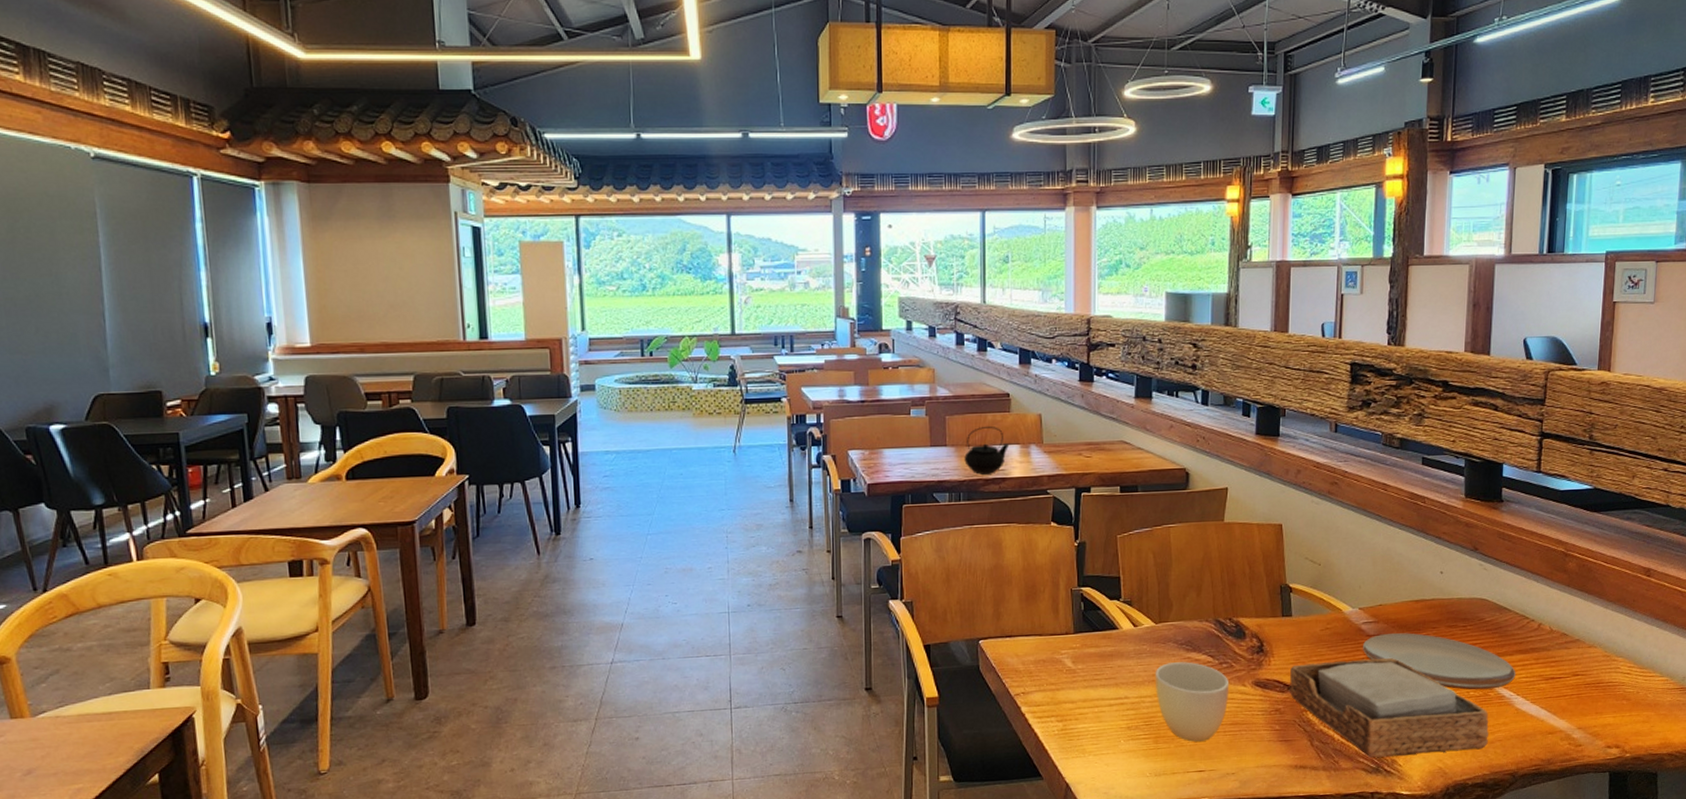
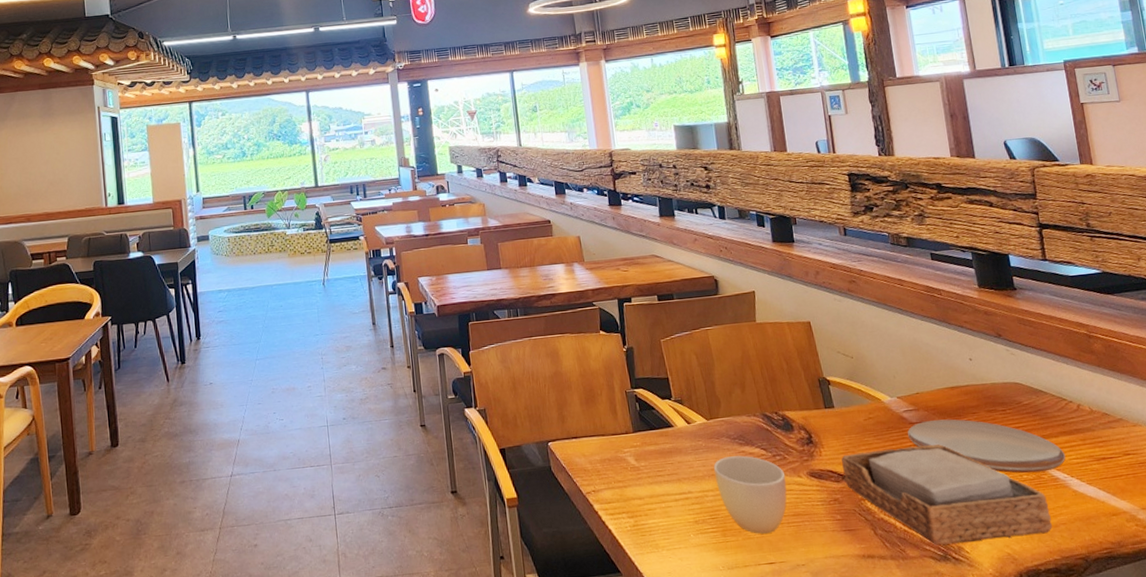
teapot: present [964,425,1009,474] -> none [517,249,555,292]

